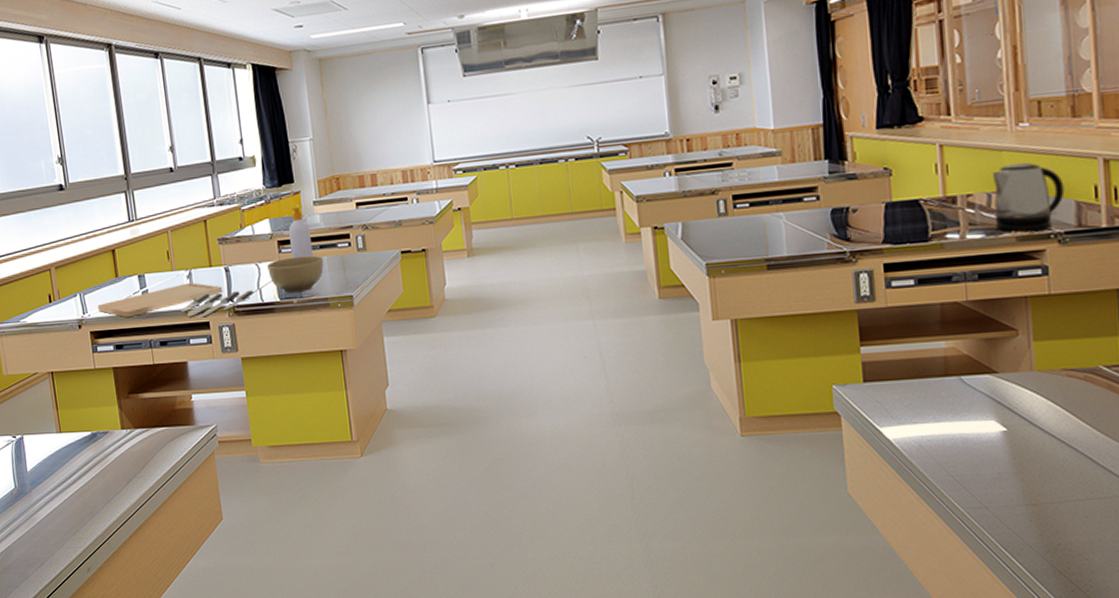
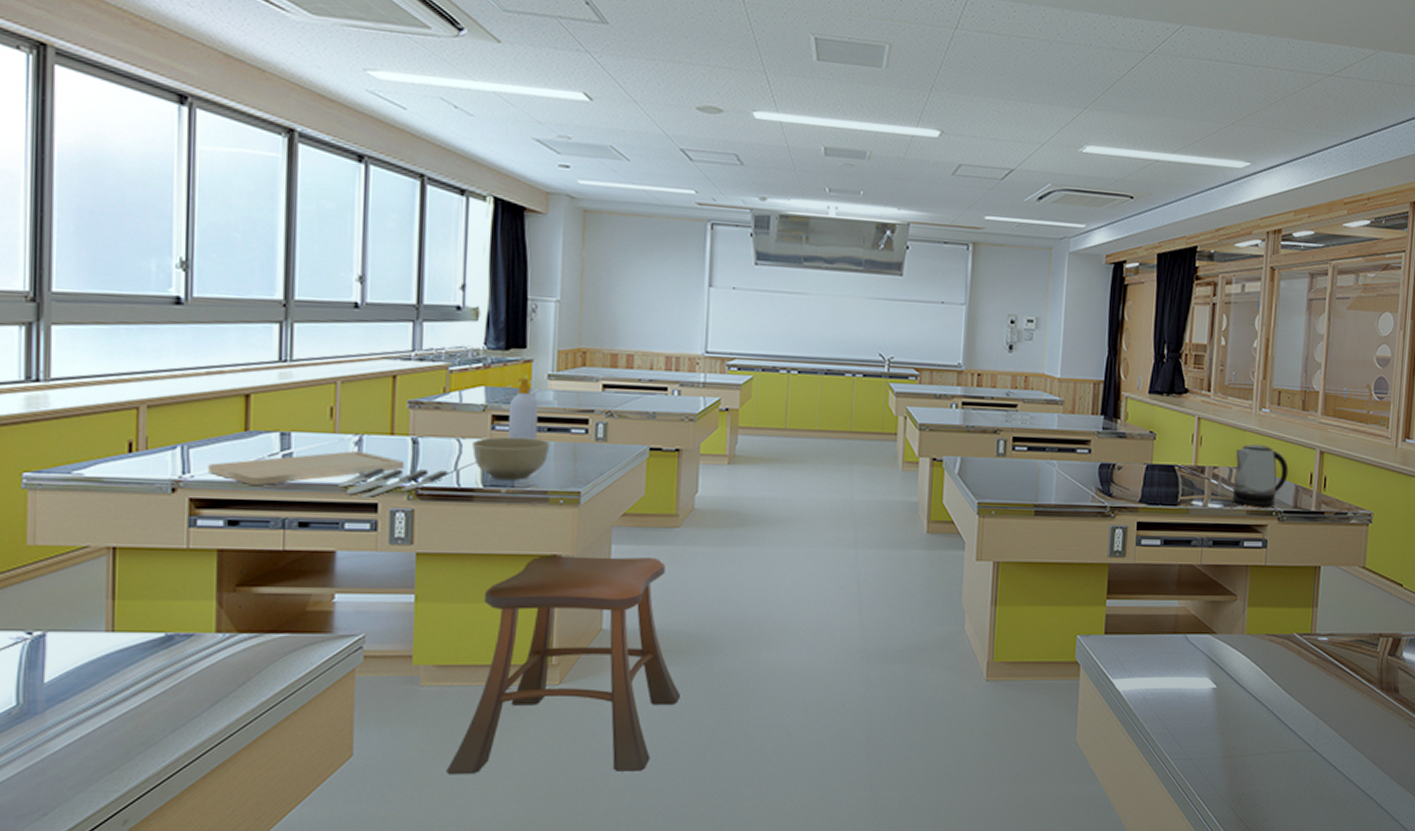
stool: none [289,344,459,532] -> present [446,555,680,773]

